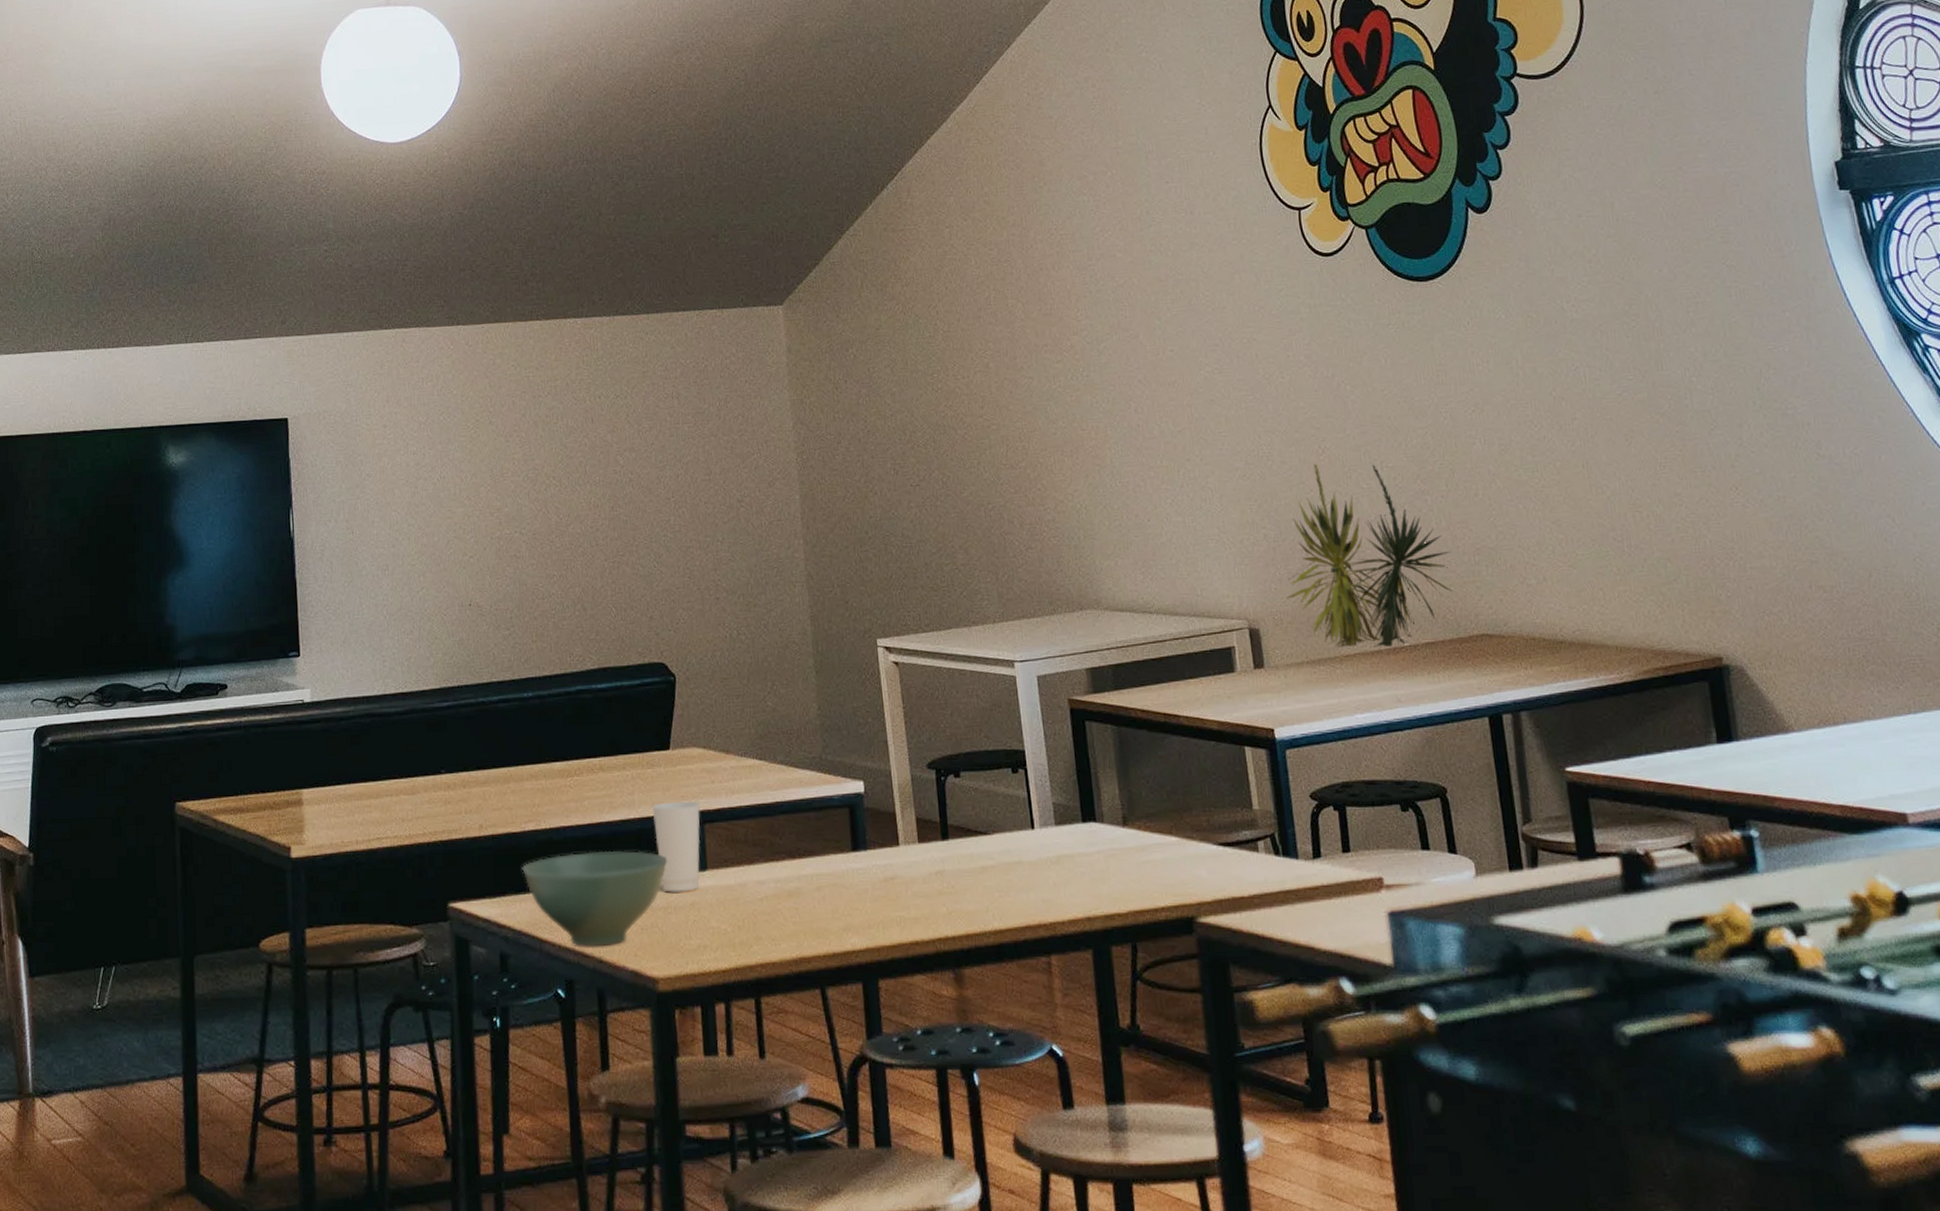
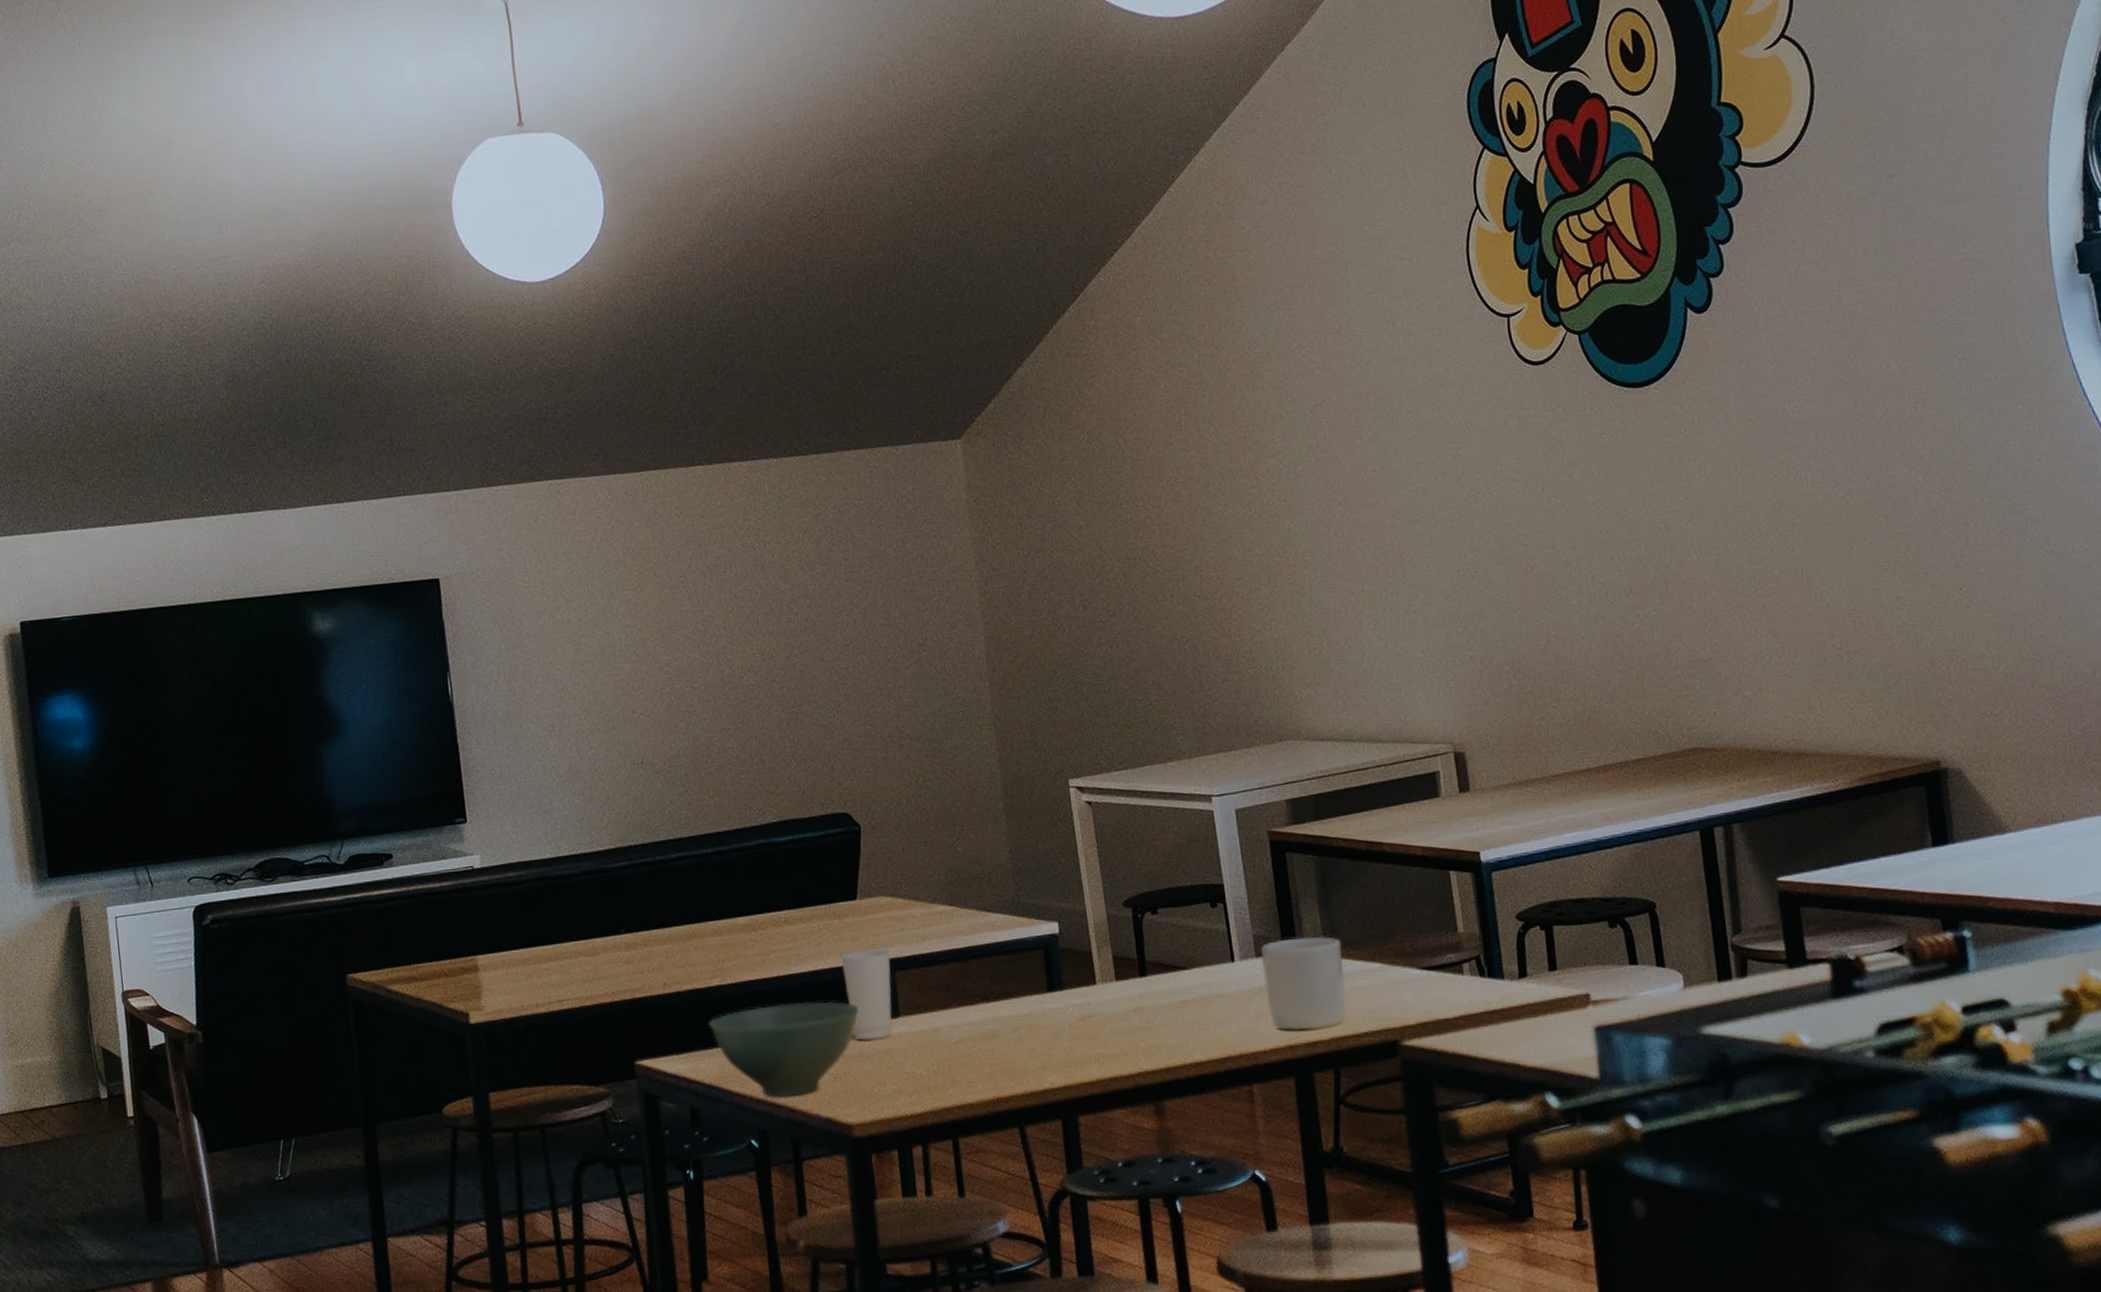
mug: none [1060,807,1143,902] -> present [1261,937,1346,1031]
plant: present [1286,463,1452,648] -> none [1493,579,1664,768]

